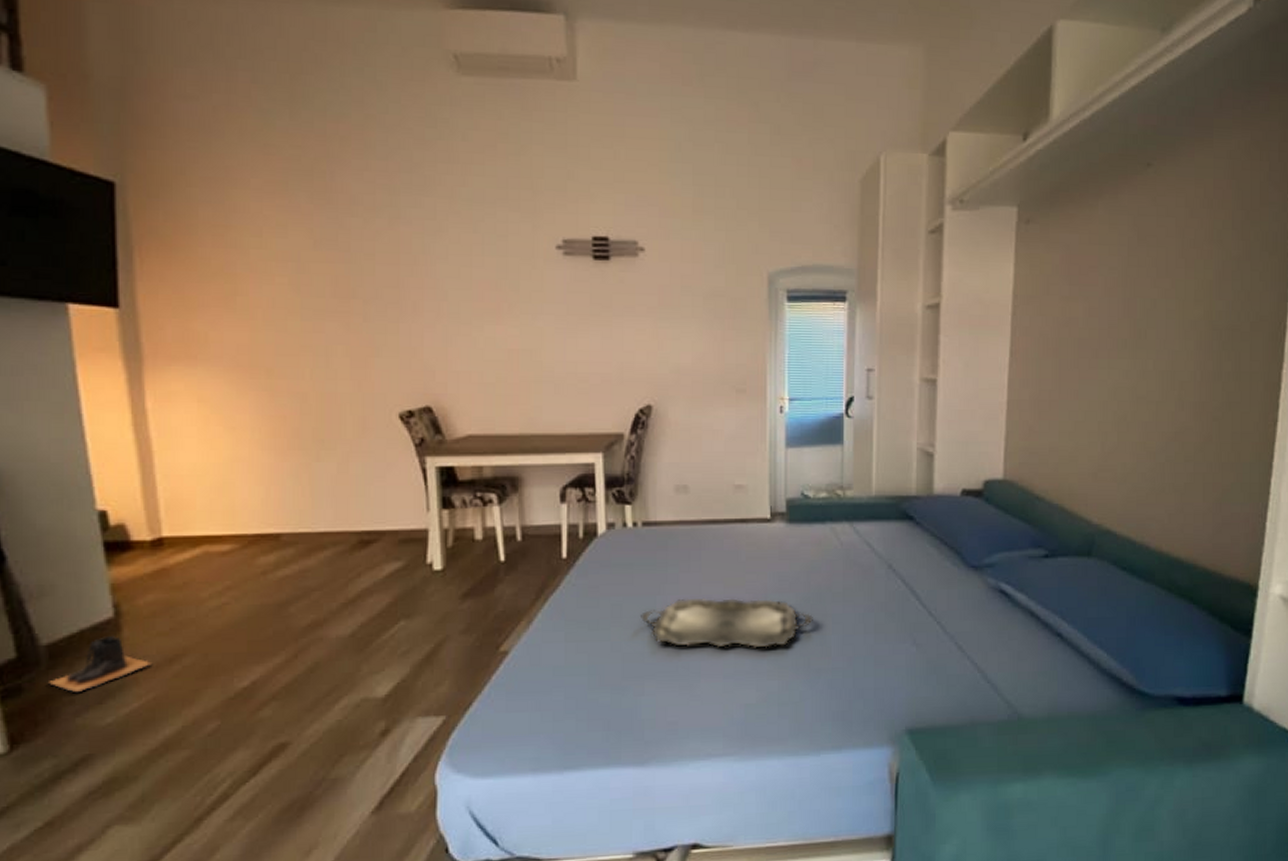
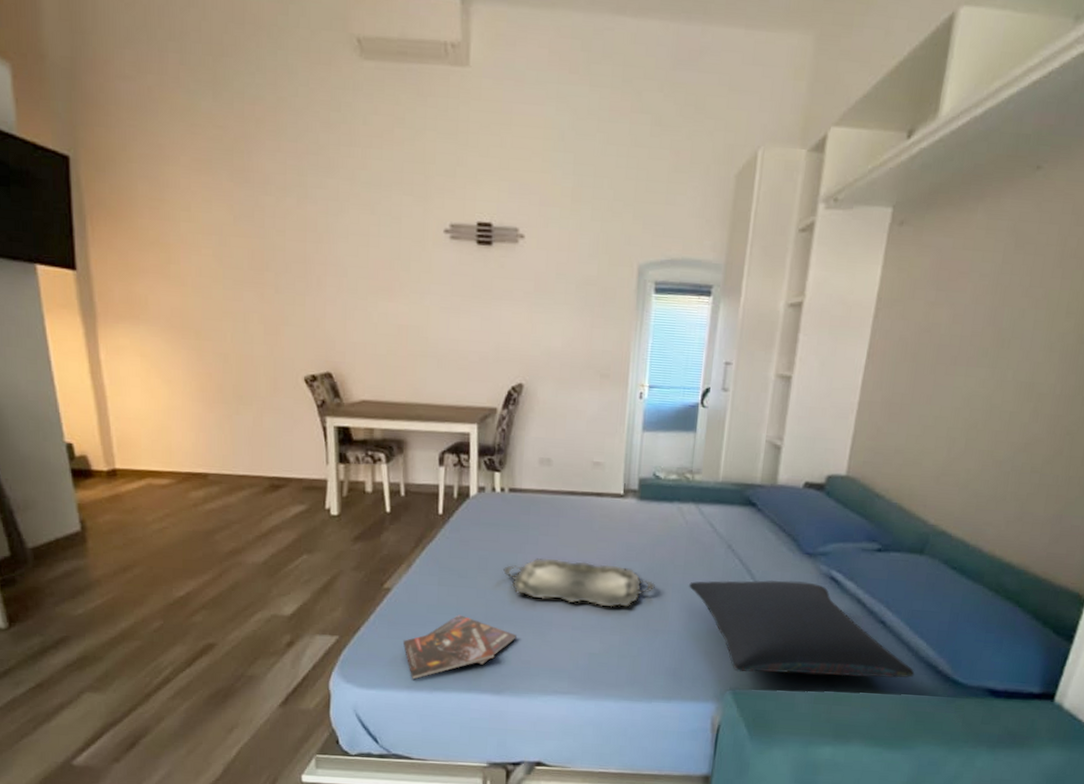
boots: present [47,636,153,693] -> none [33,545,111,588]
booklet: none [524,674,660,760] -> present [402,615,517,680]
pillow: none [850,598,1099,708] -> present [689,580,915,679]

